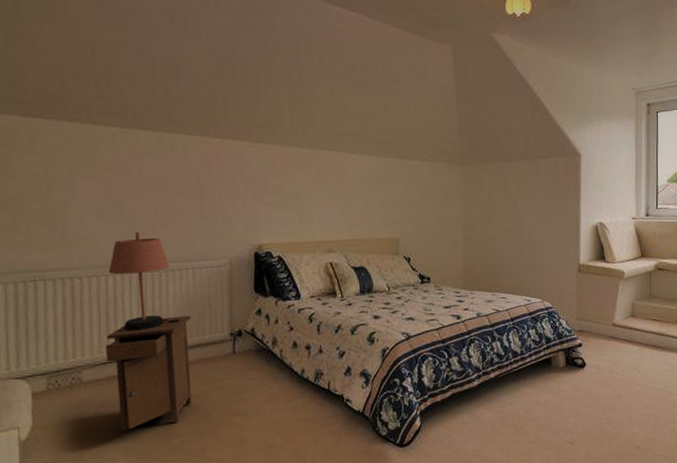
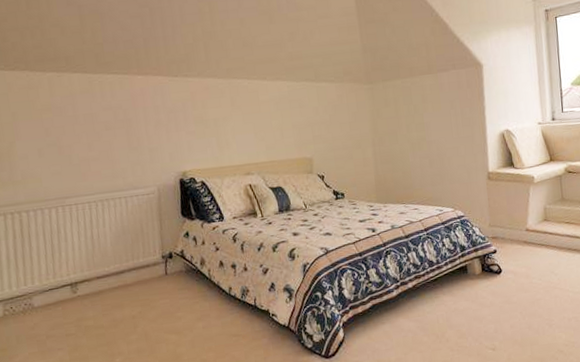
nightstand: present [106,315,193,431] -> none [52,241,132,352]
table lamp: present [108,231,181,331] -> none [51,166,117,259]

